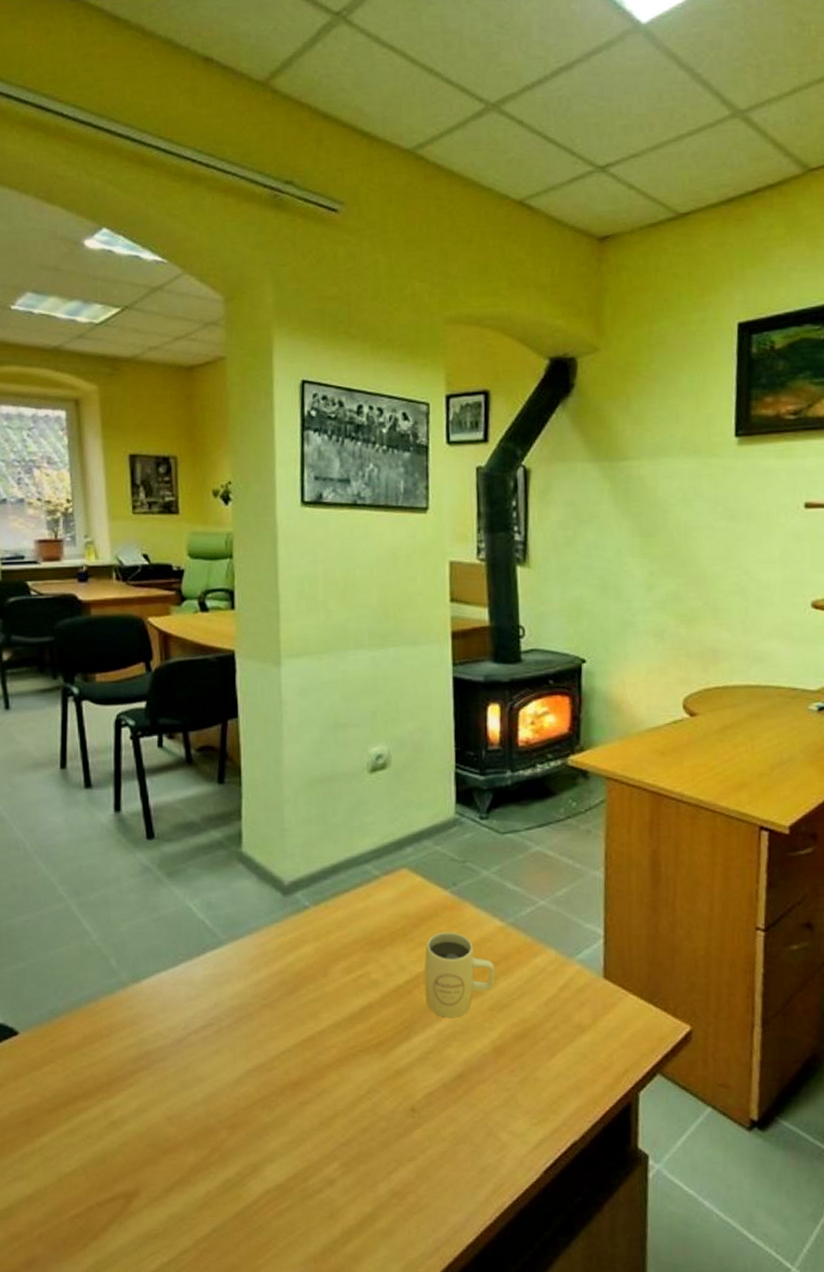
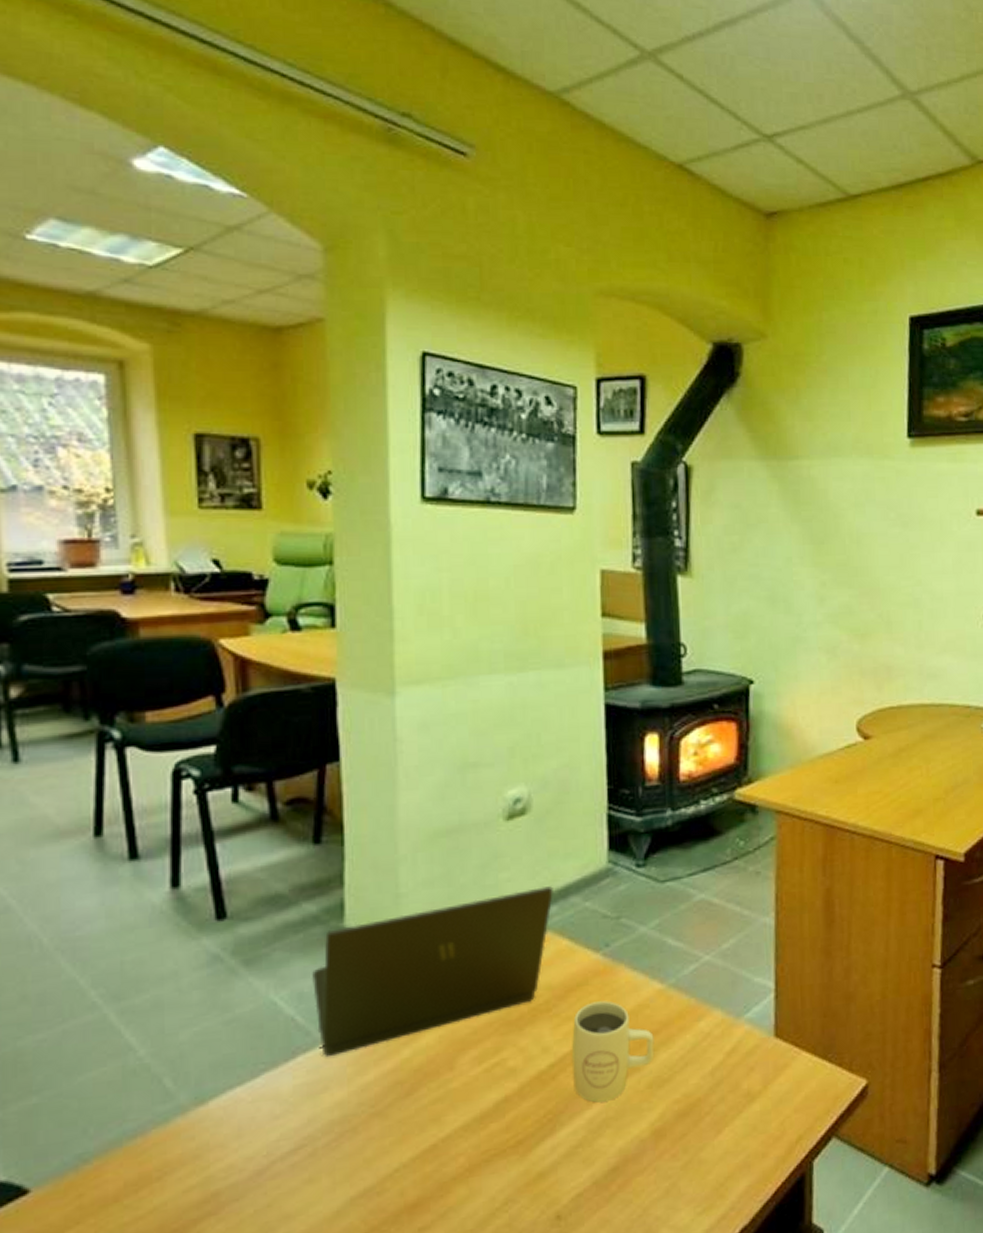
laptop: none [217,831,410,955] -> present [311,886,555,1056]

